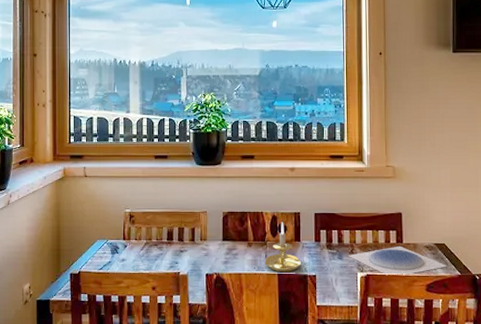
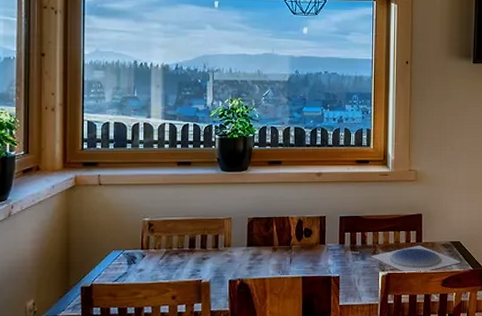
candle holder: present [264,222,301,273] -> none [289,226,325,276]

